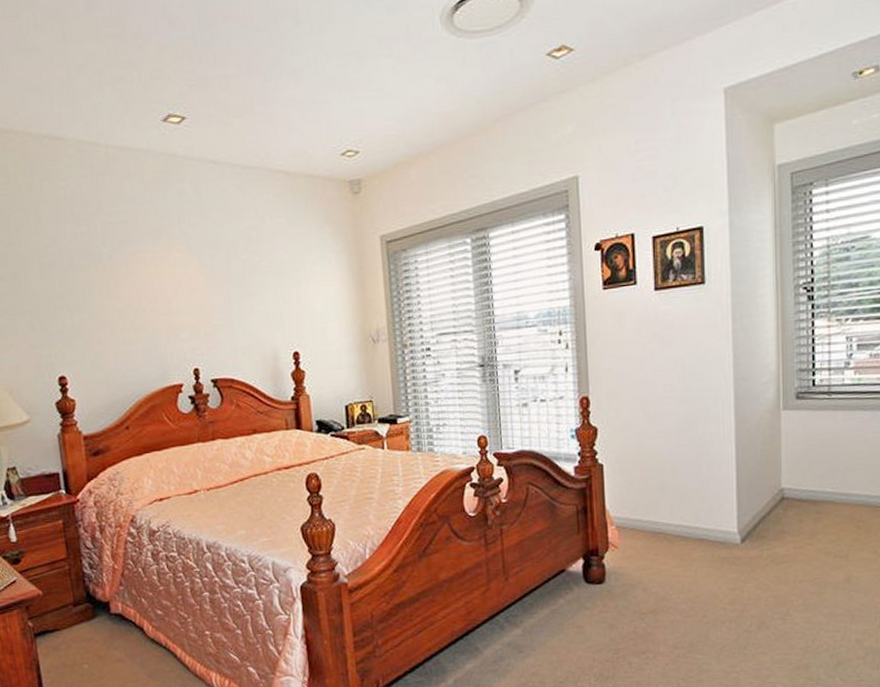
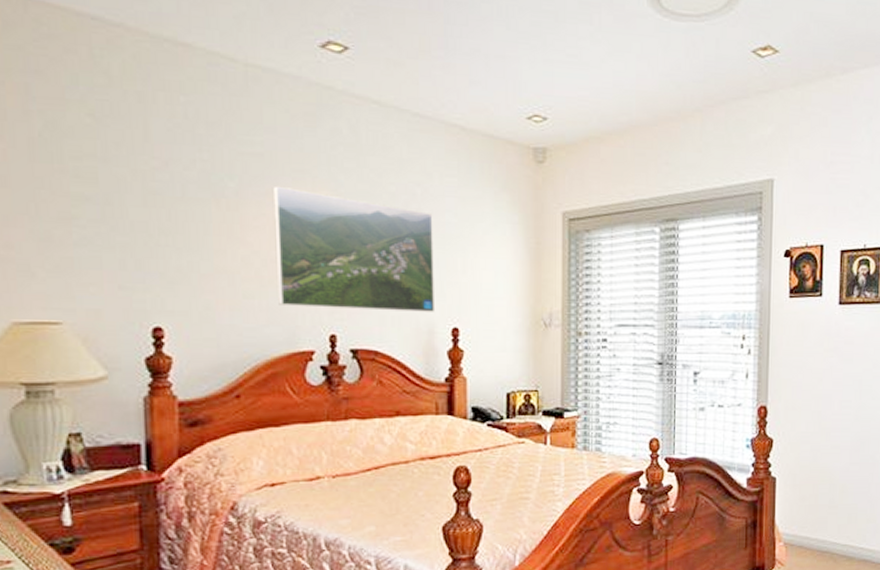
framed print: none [138,246,278,349] -> present [273,185,436,312]

